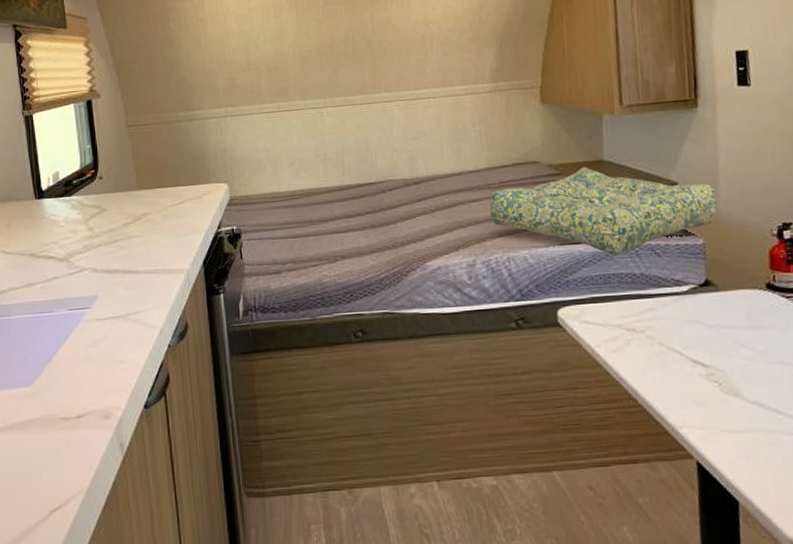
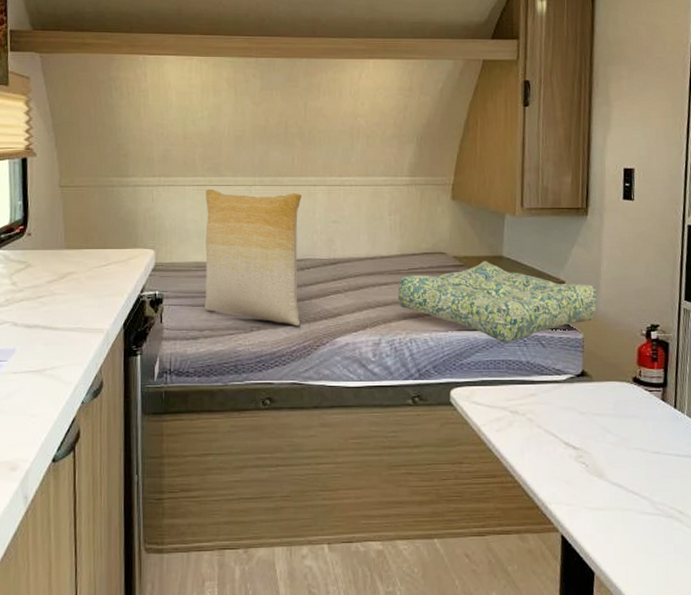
pillow: none [274,111,387,253] -> present [204,188,302,327]

